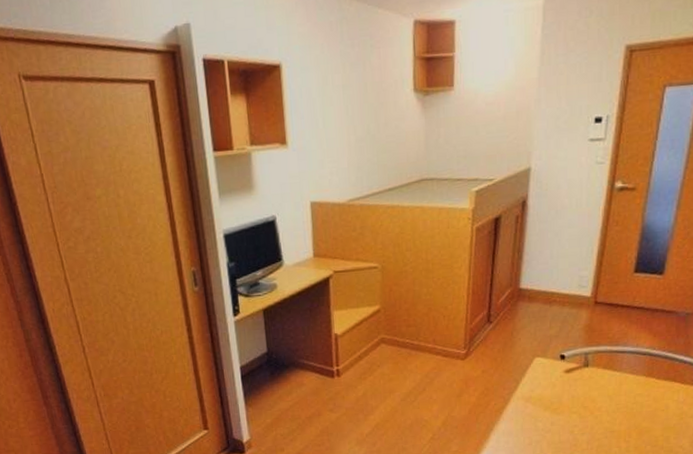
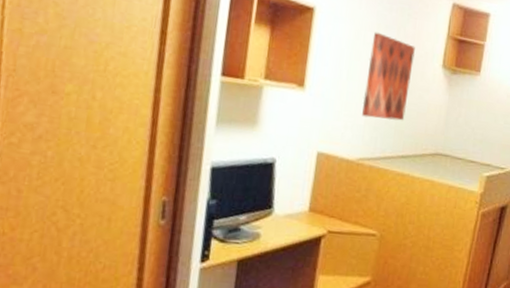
wall art: none [340,72,385,160] -> present [362,32,415,121]

